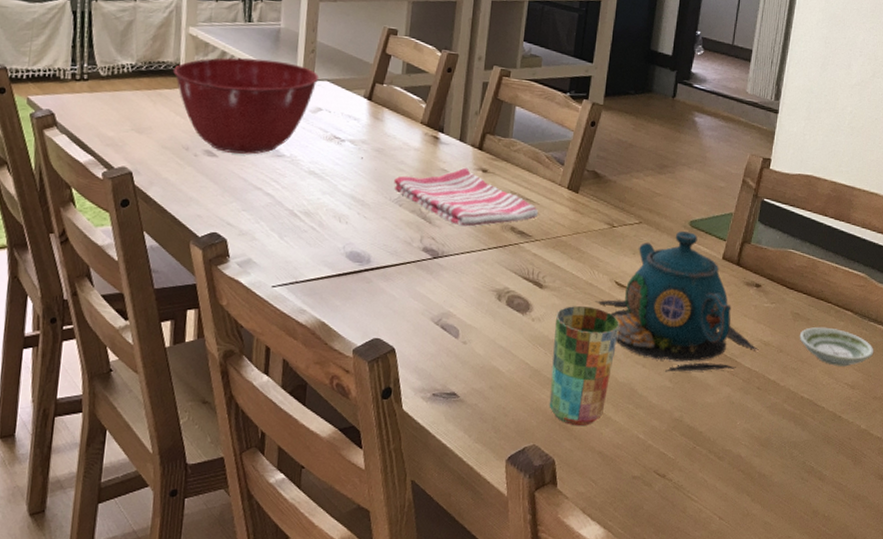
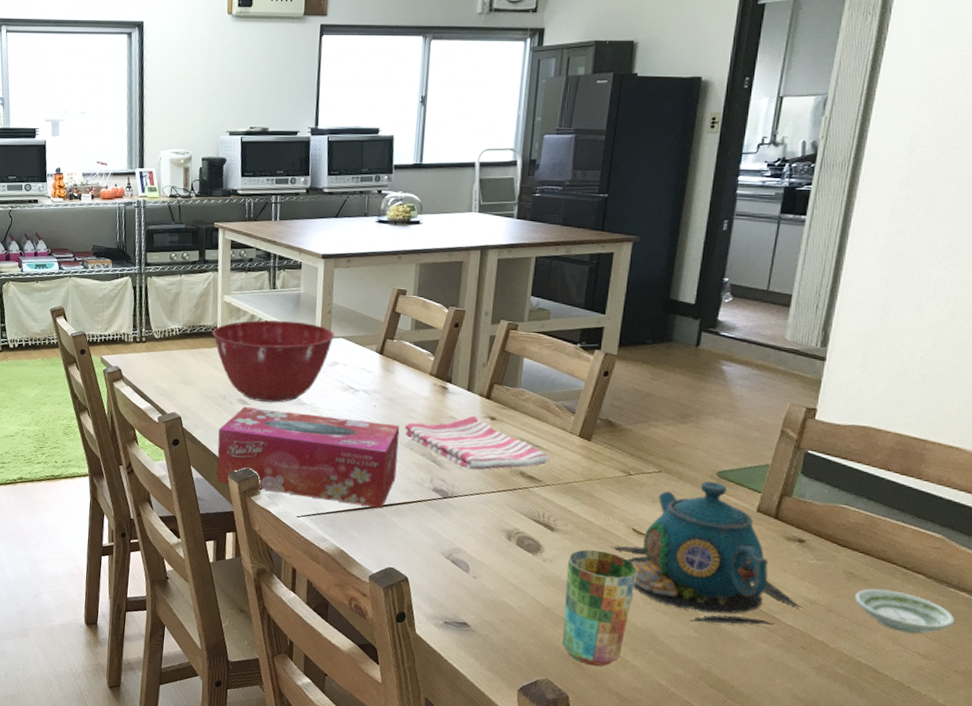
tissue box: none [176,159,389,273] -> present [217,407,400,509]

